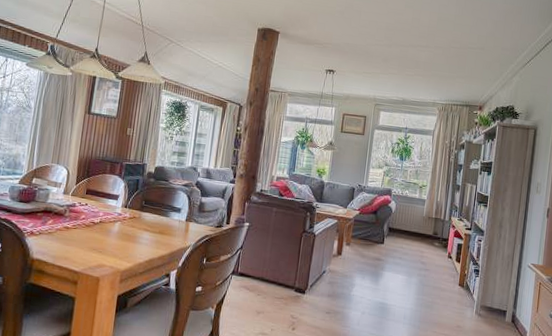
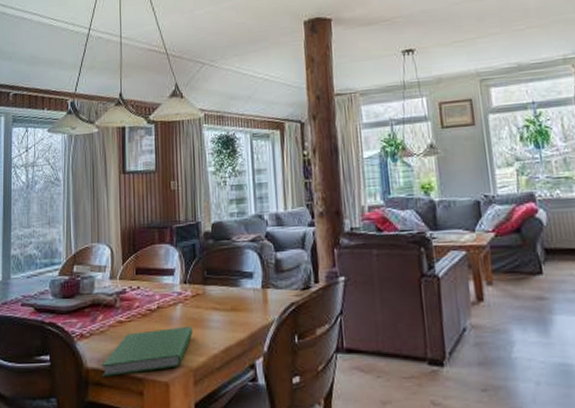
hardcover book: none [44,237,126,268] -> present [101,325,193,378]

